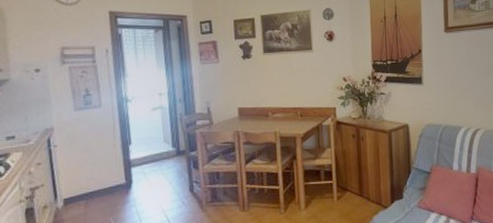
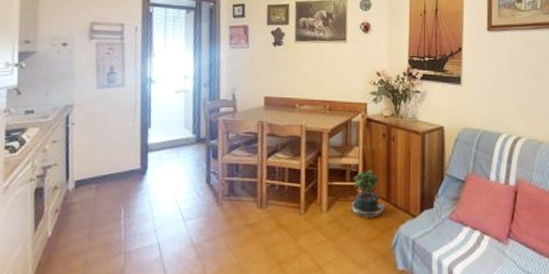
potted plant: none [324,168,358,212] -> present [348,169,384,218]

